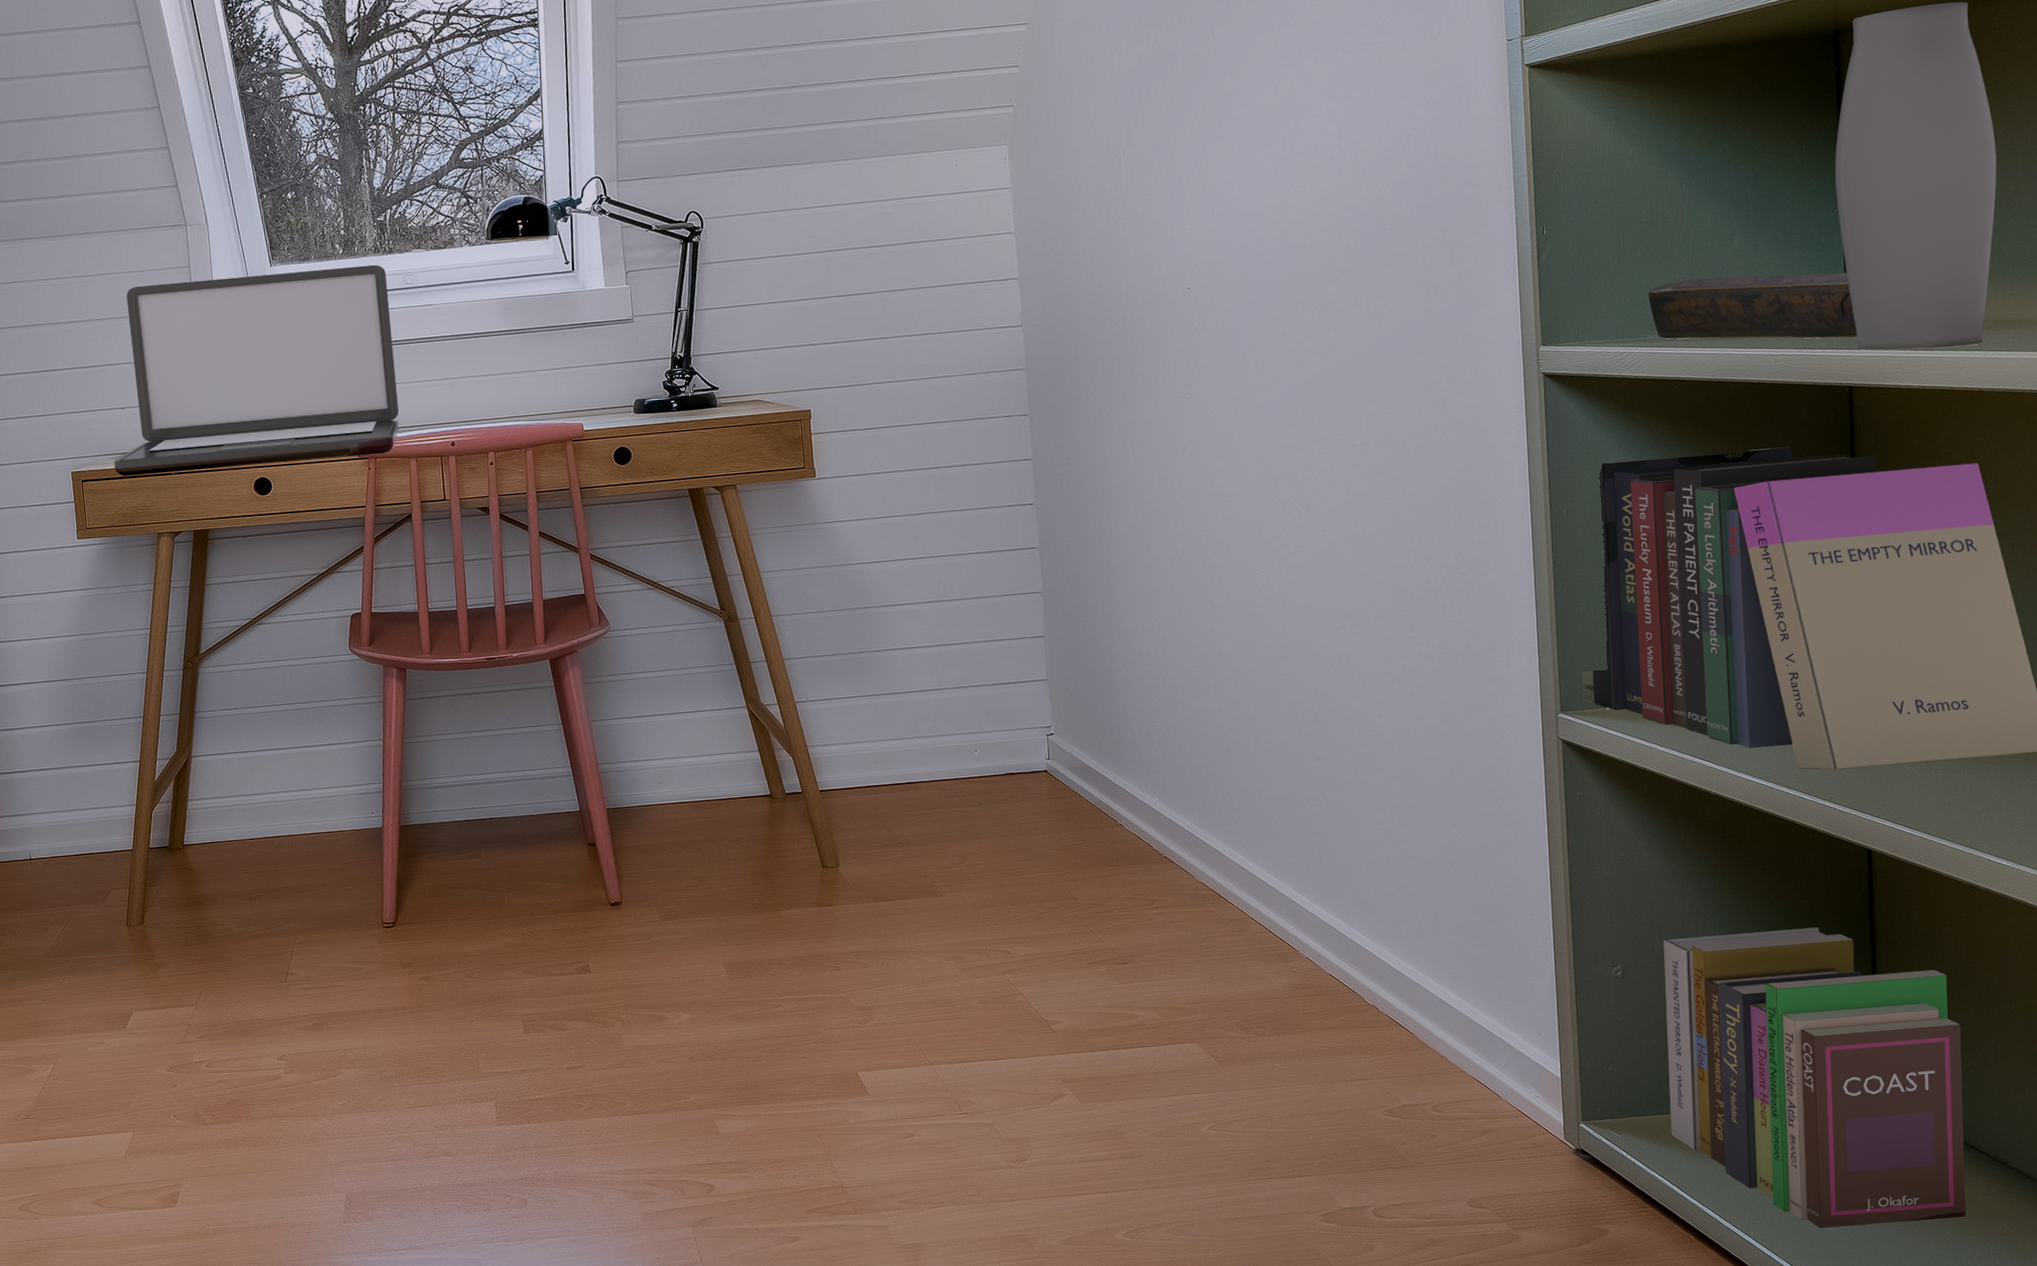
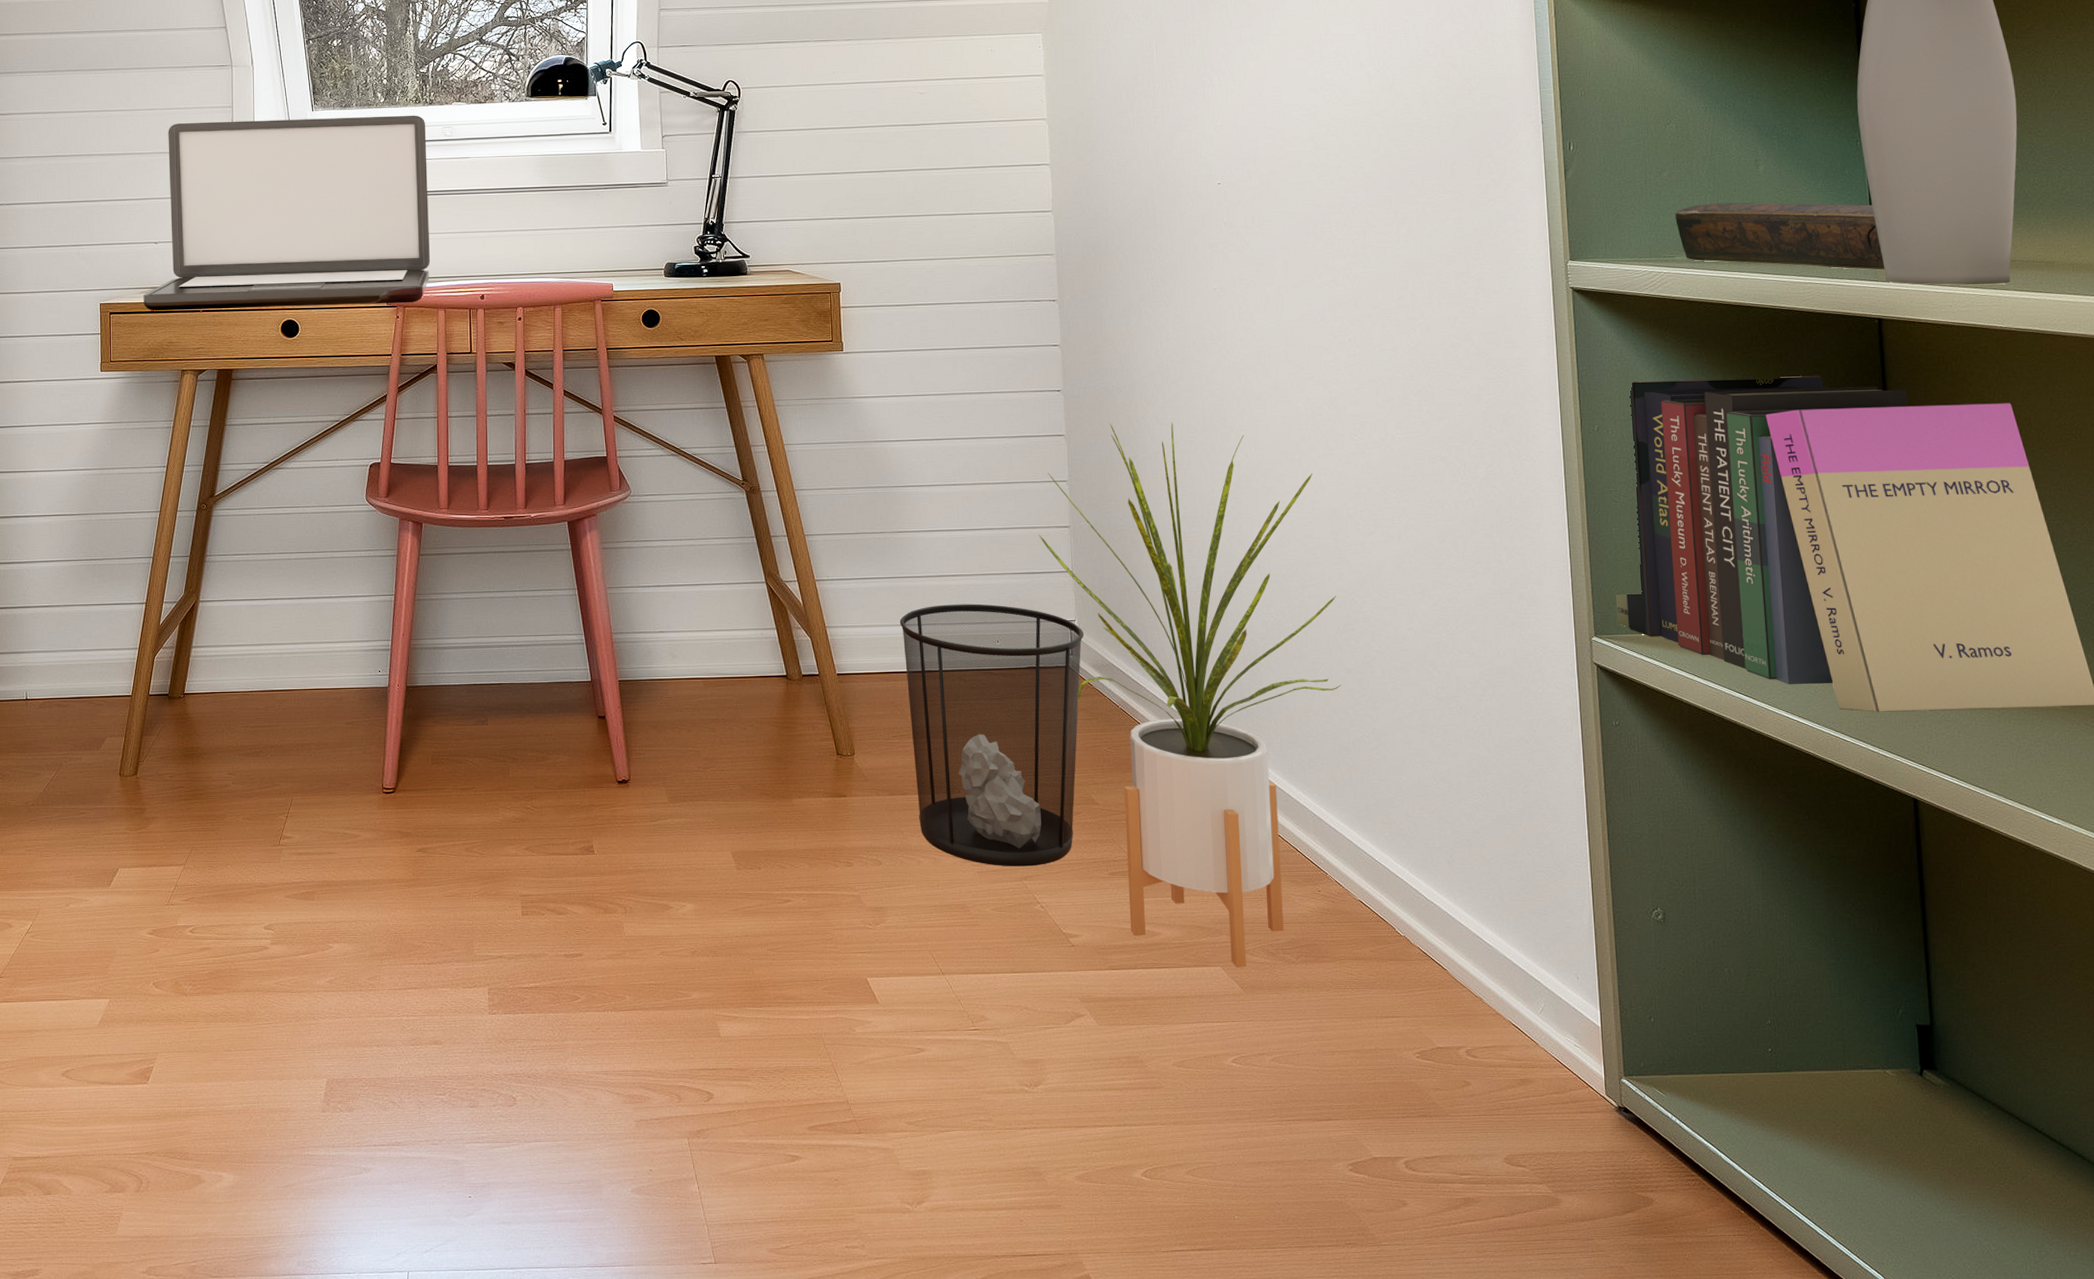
waste bin: none [879,715,1061,962] -> present [899,604,1085,867]
house plant: none [1014,529,1313,1042] -> present [1038,422,1342,967]
books: present [1663,927,1966,1229] -> none [1705,879,2032,1210]

